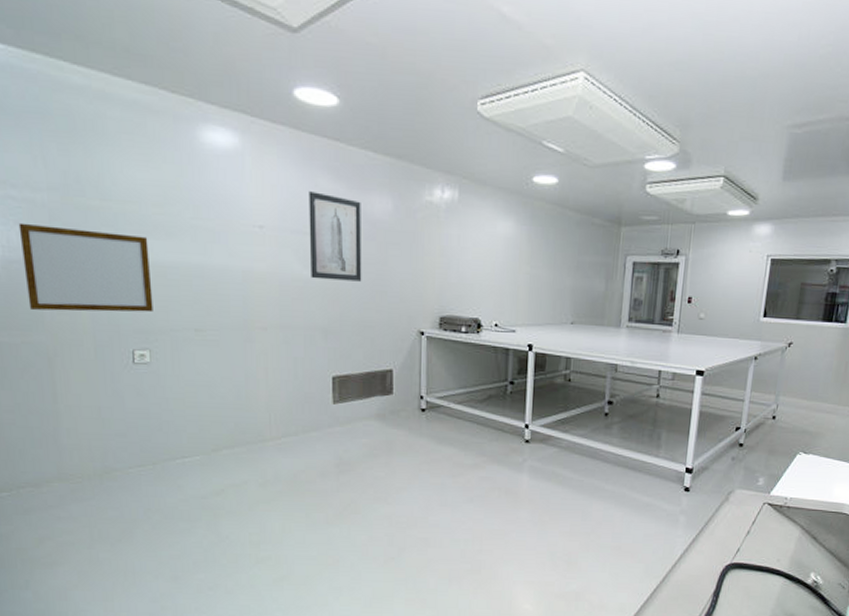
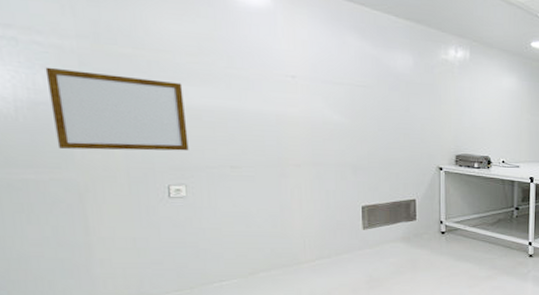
wall art: present [309,191,362,282] -> none [337,47,387,125]

